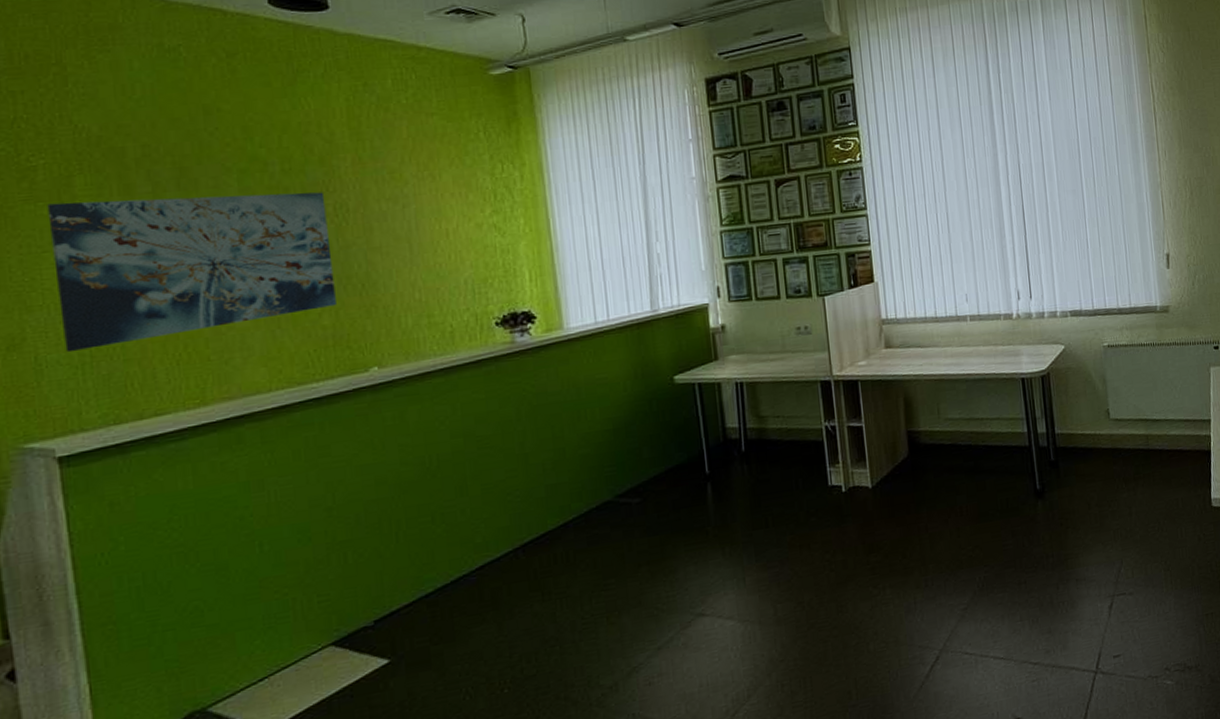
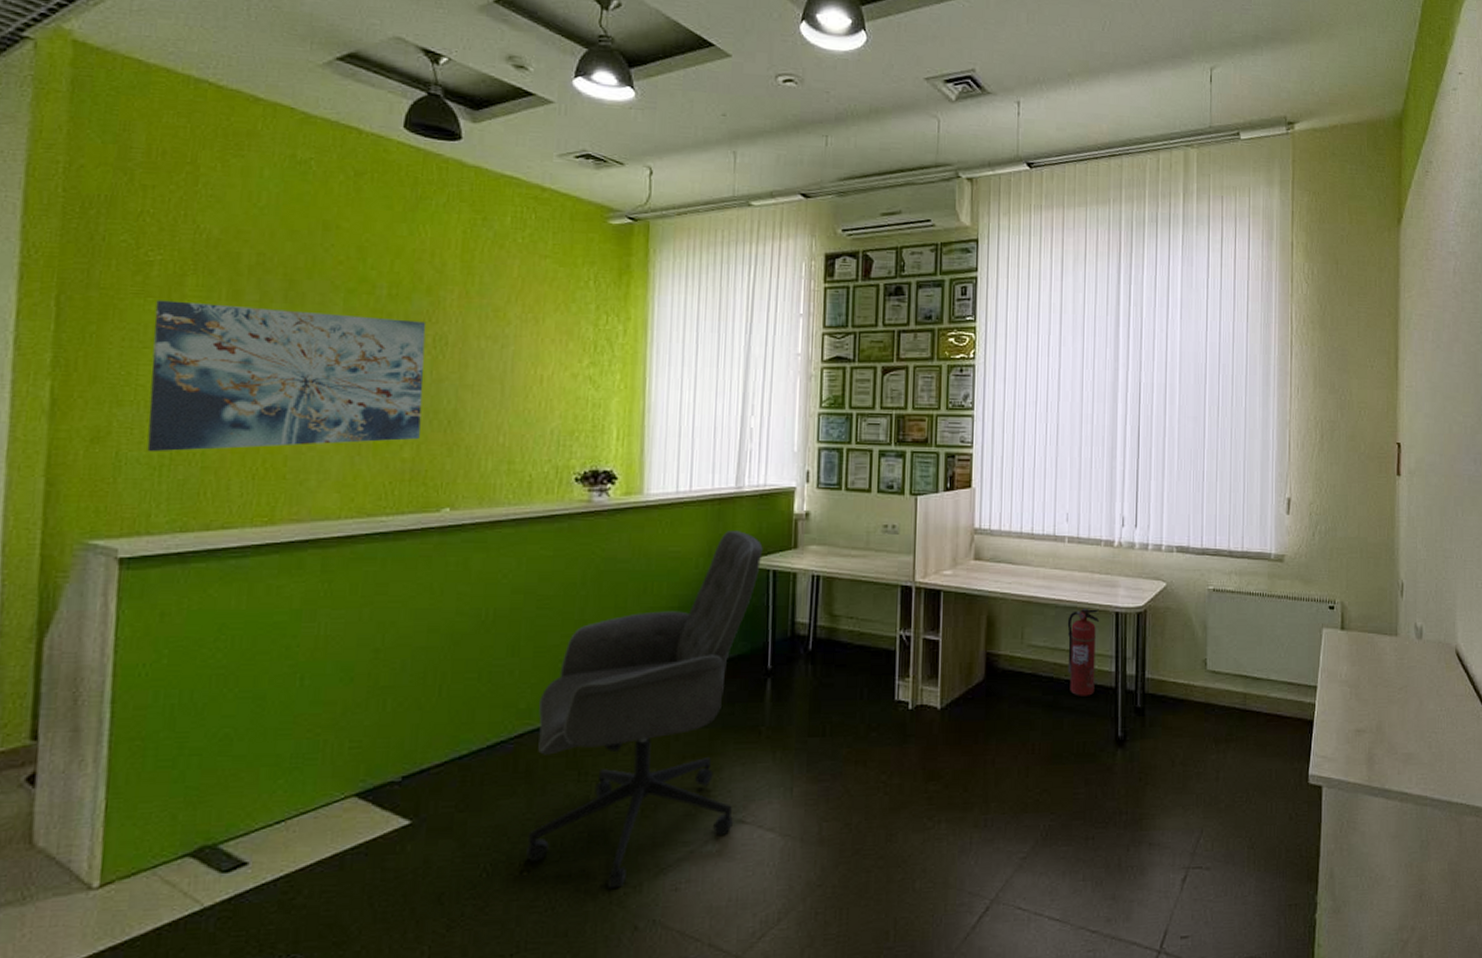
office chair: none [494,351,695,693] -> present [526,531,763,890]
fire extinguisher: none [978,377,1011,459] -> present [1067,608,1100,696]

